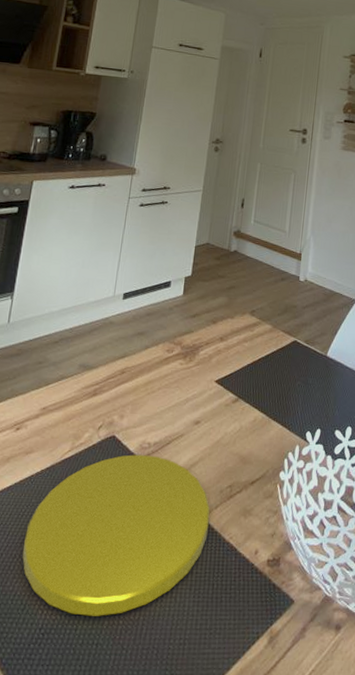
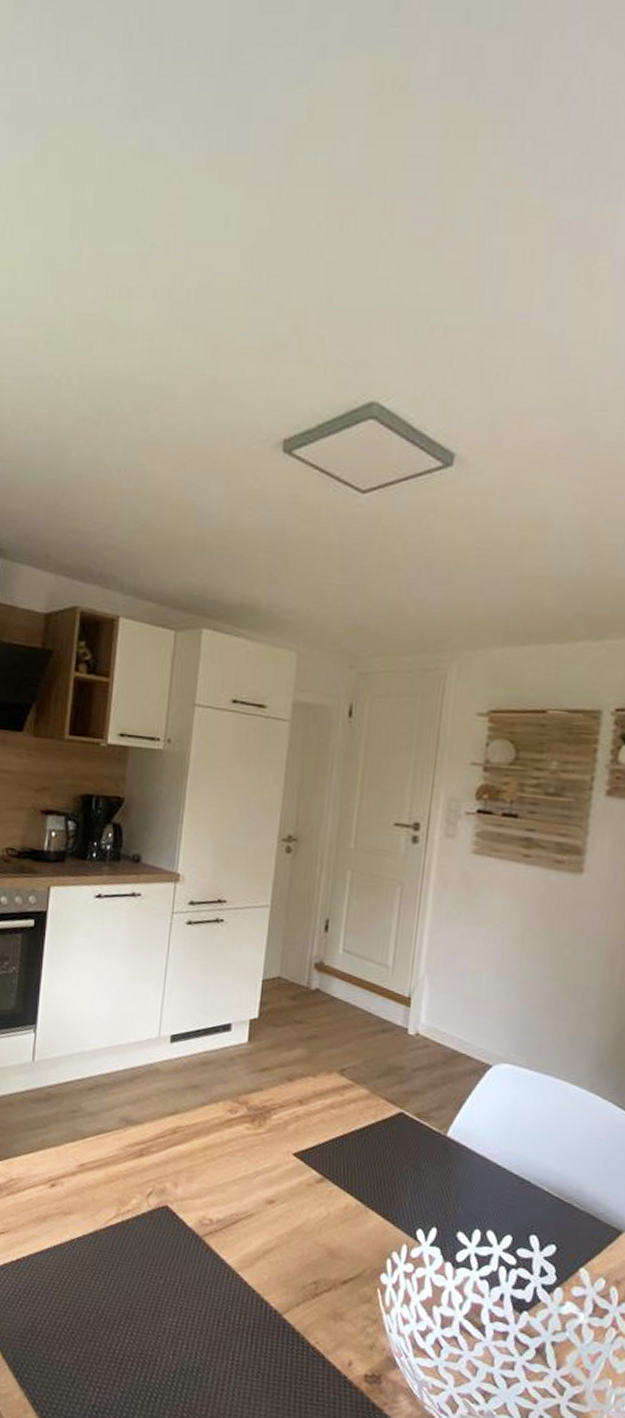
plate: present [22,454,210,616] -> none [67,1230,290,1406]

